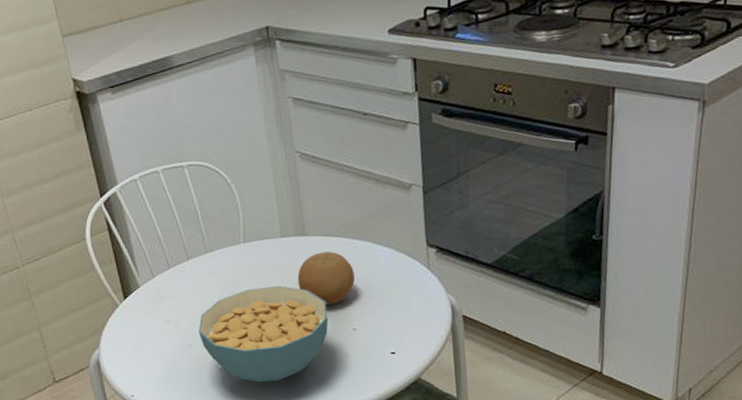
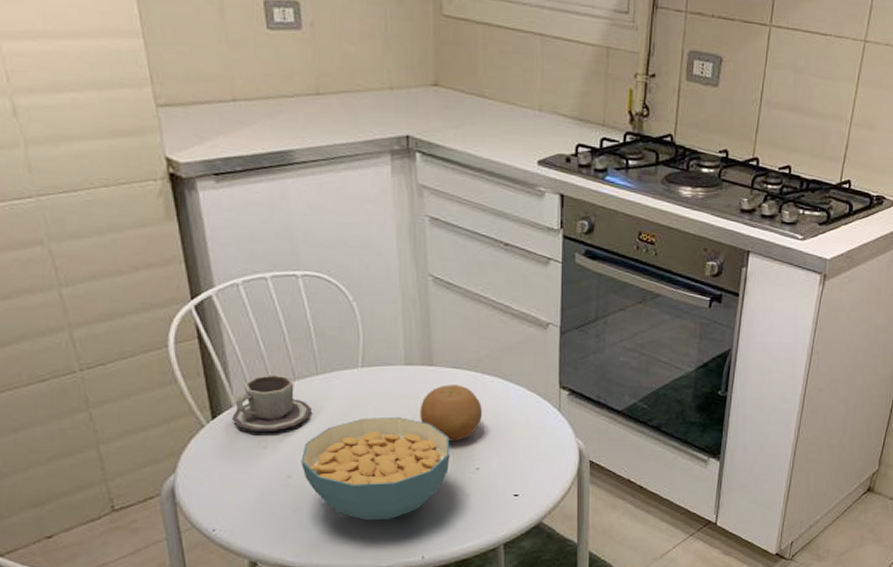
cup: none [139,256,204,308] -> present [231,375,311,431]

